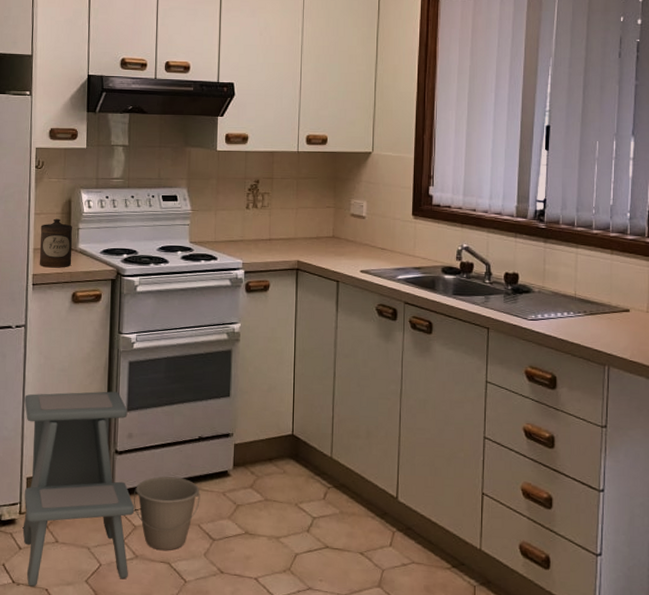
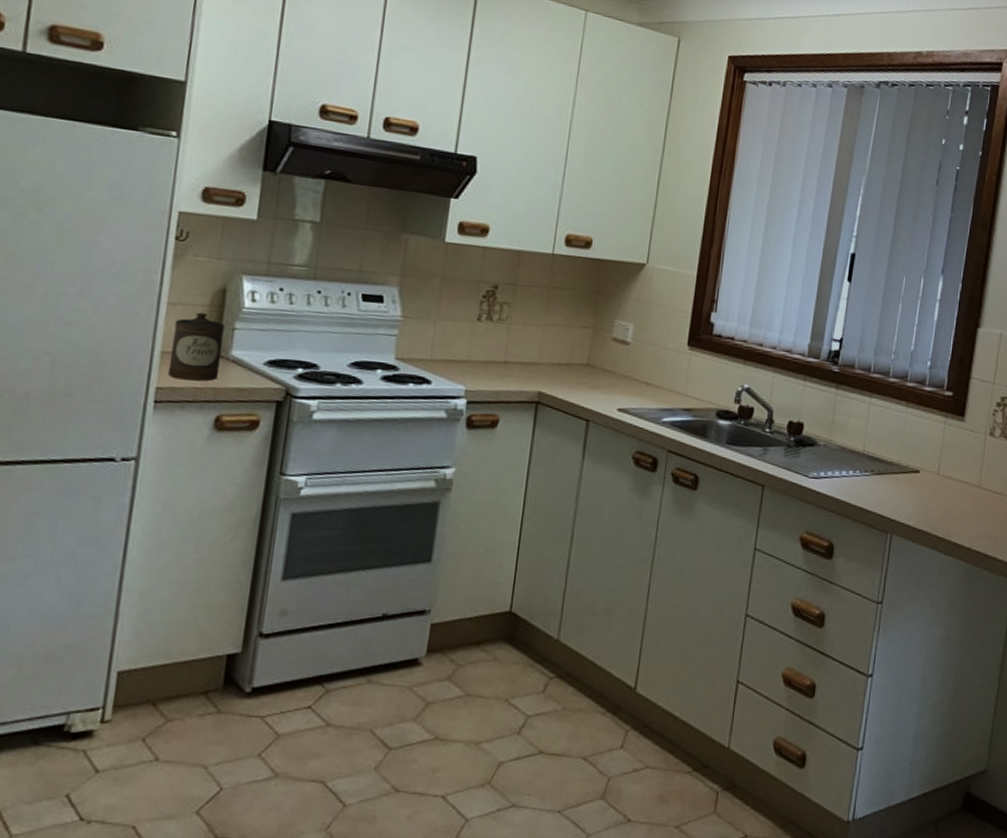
step stool: present [22,391,135,587] -> none [103,552,284,824]
bucket: present [133,476,200,551] -> none [279,667,377,766]

